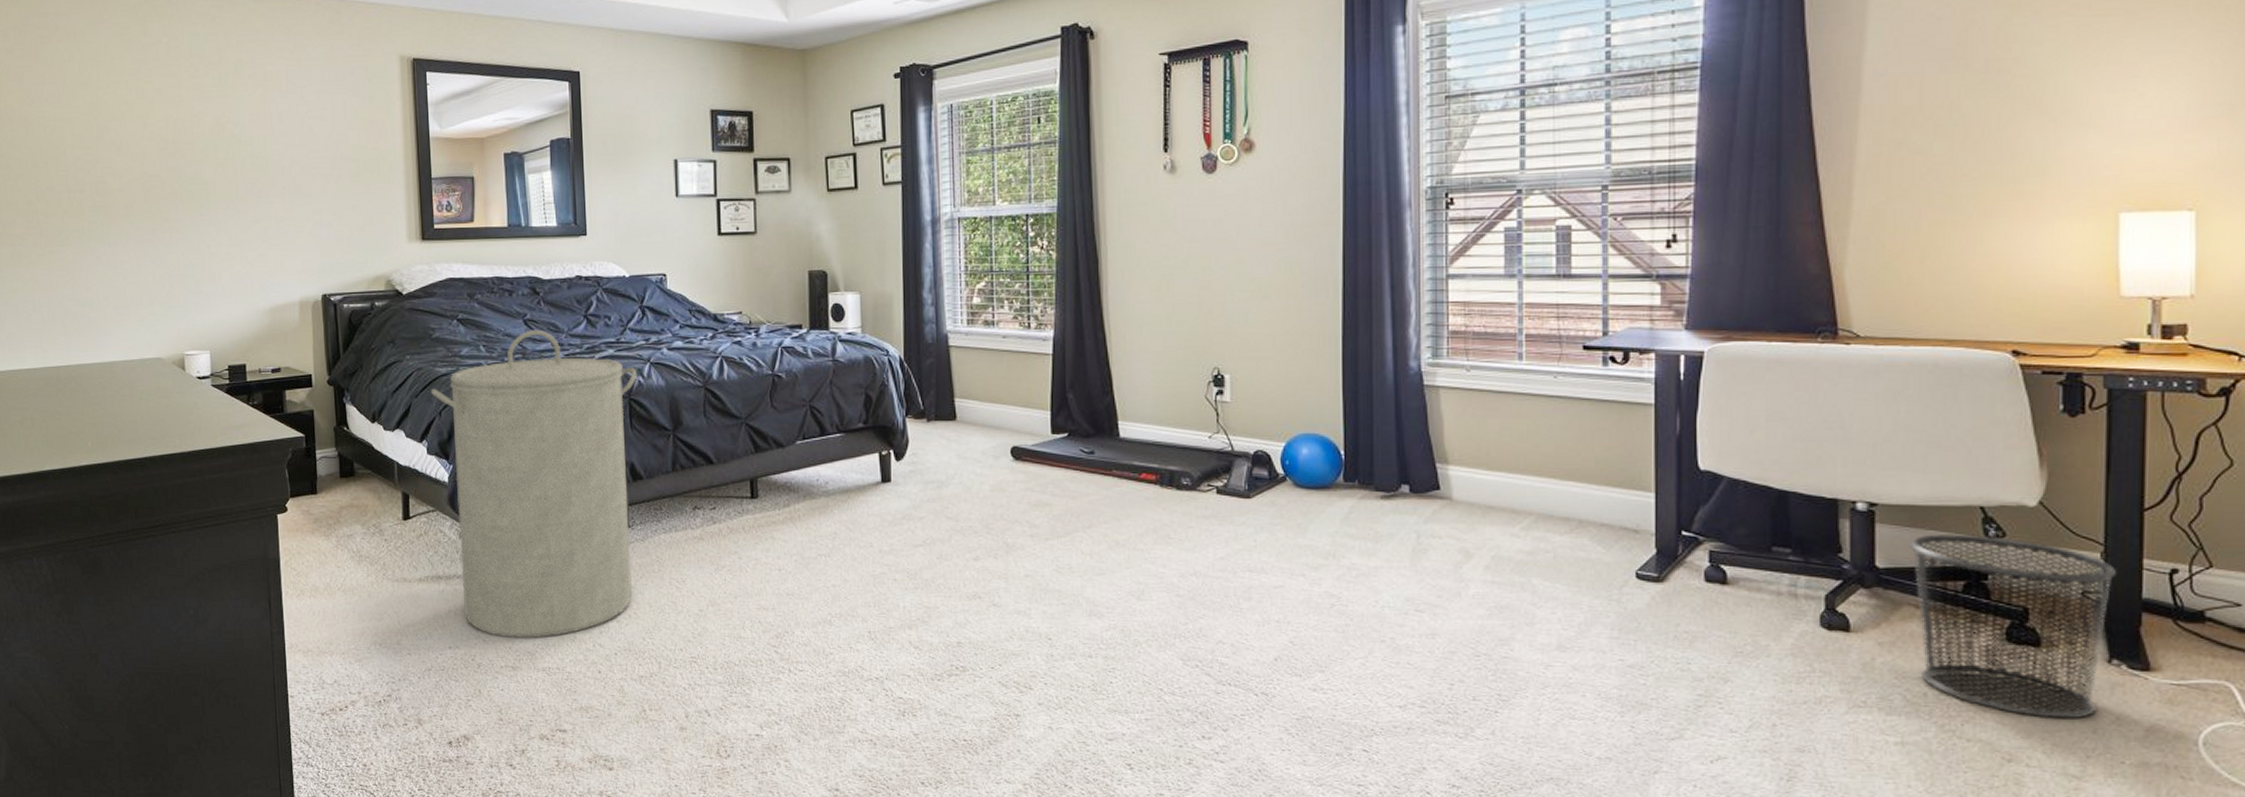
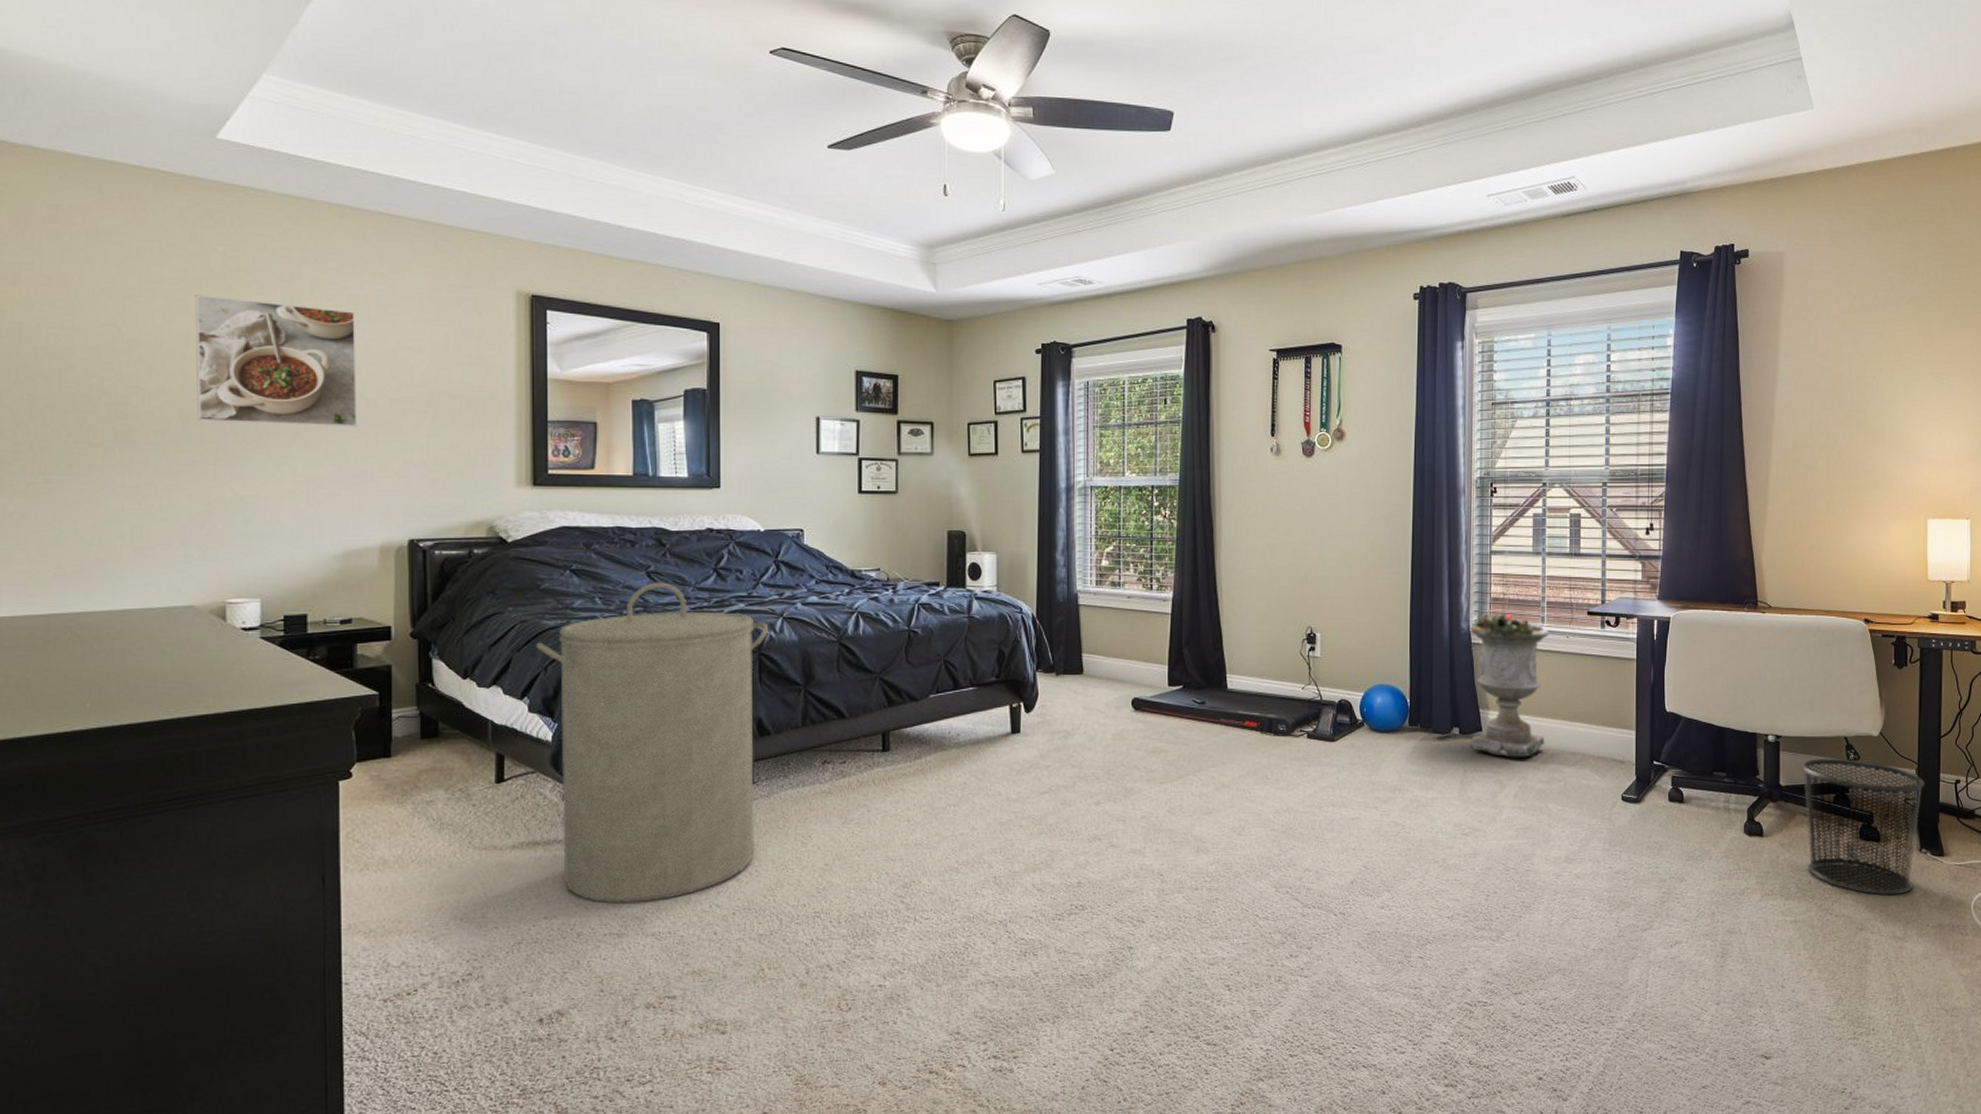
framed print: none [147,81,277,195] -> present [194,295,358,428]
planter: none [1422,345,1528,523] -> present [1469,609,1548,758]

